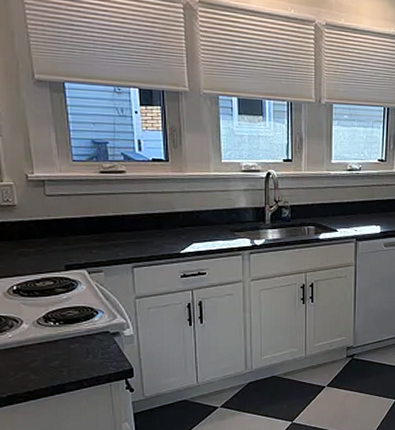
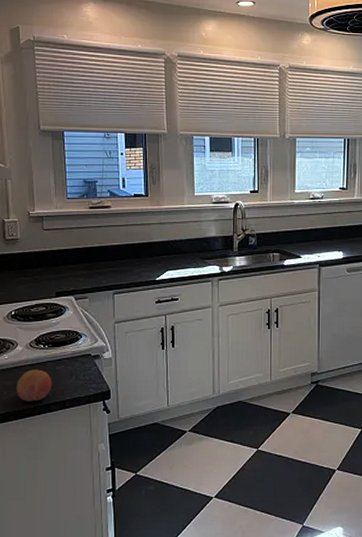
fruit: none [23,348,66,382] -> present [16,369,52,402]

